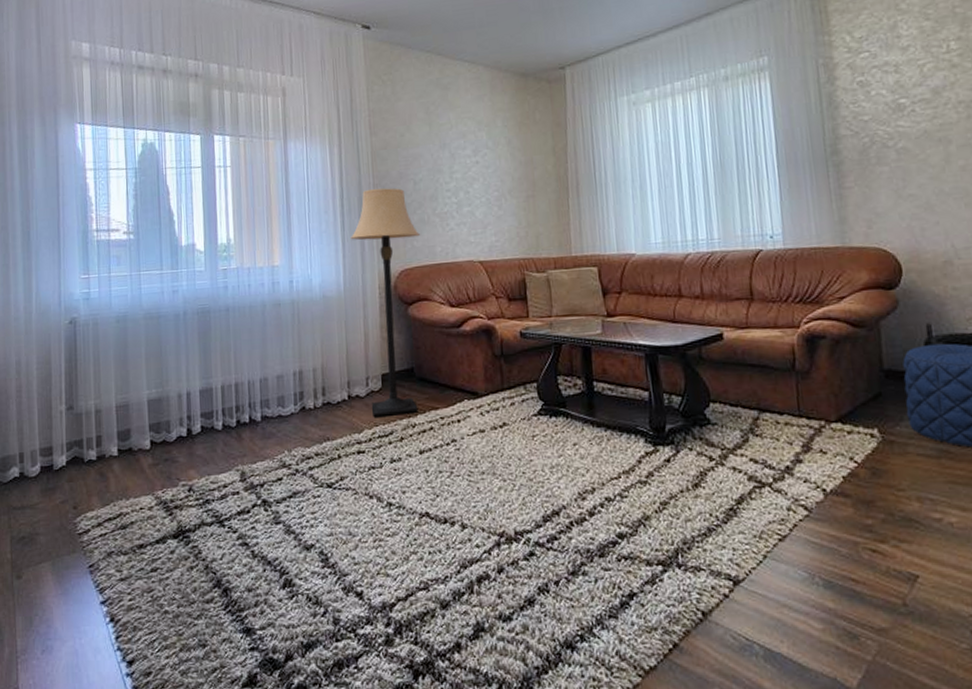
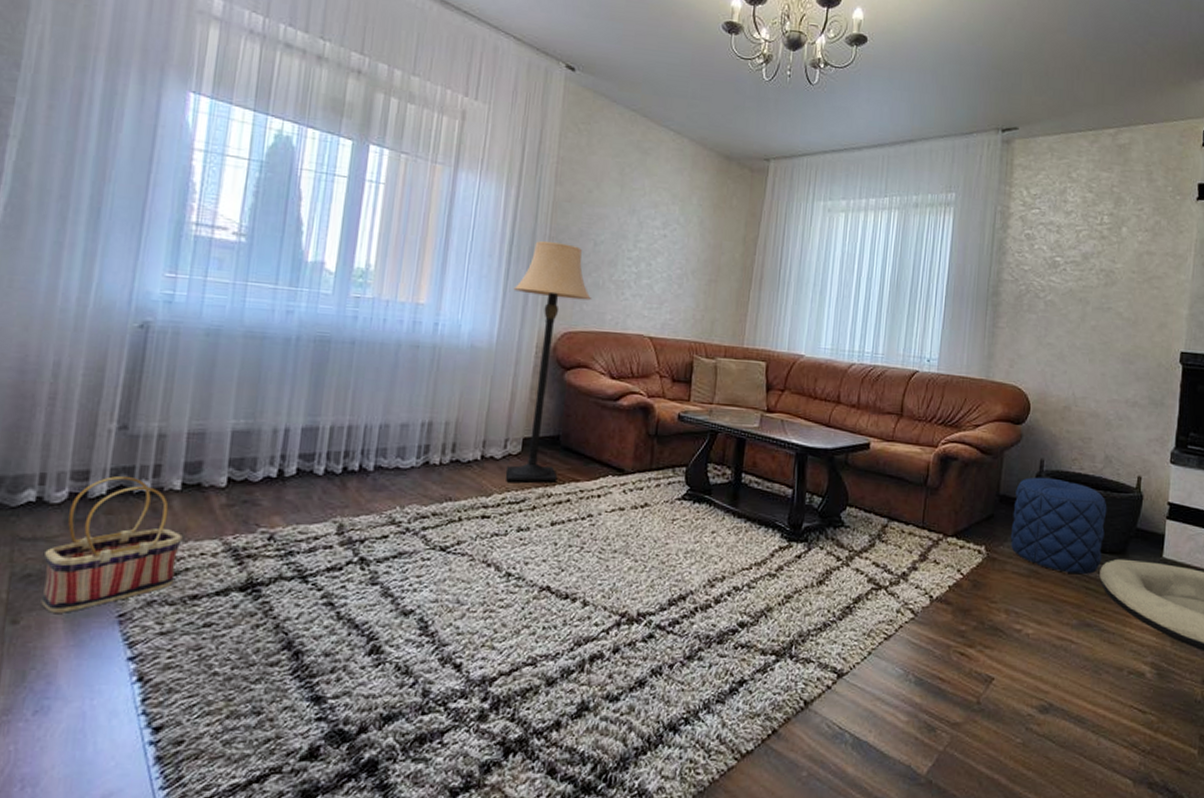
basket: none [31,448,125,567] -> present [41,475,183,613]

